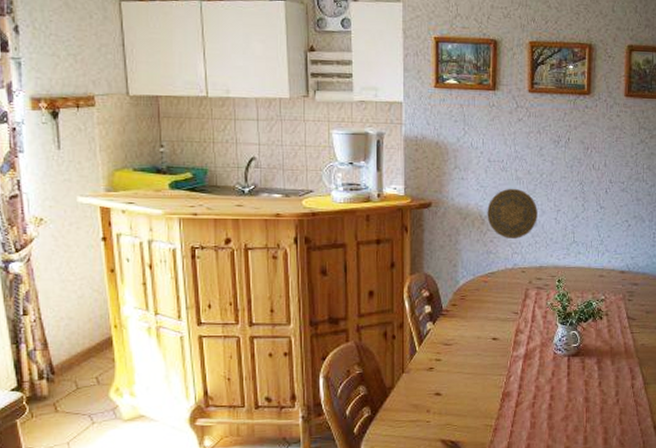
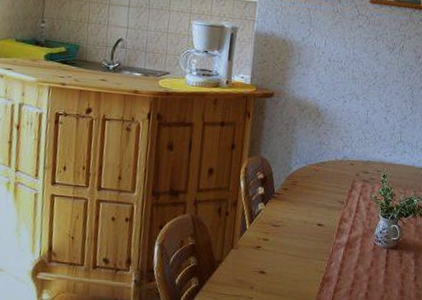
decorative plate: present [487,188,538,238] -> none [323,86,370,133]

